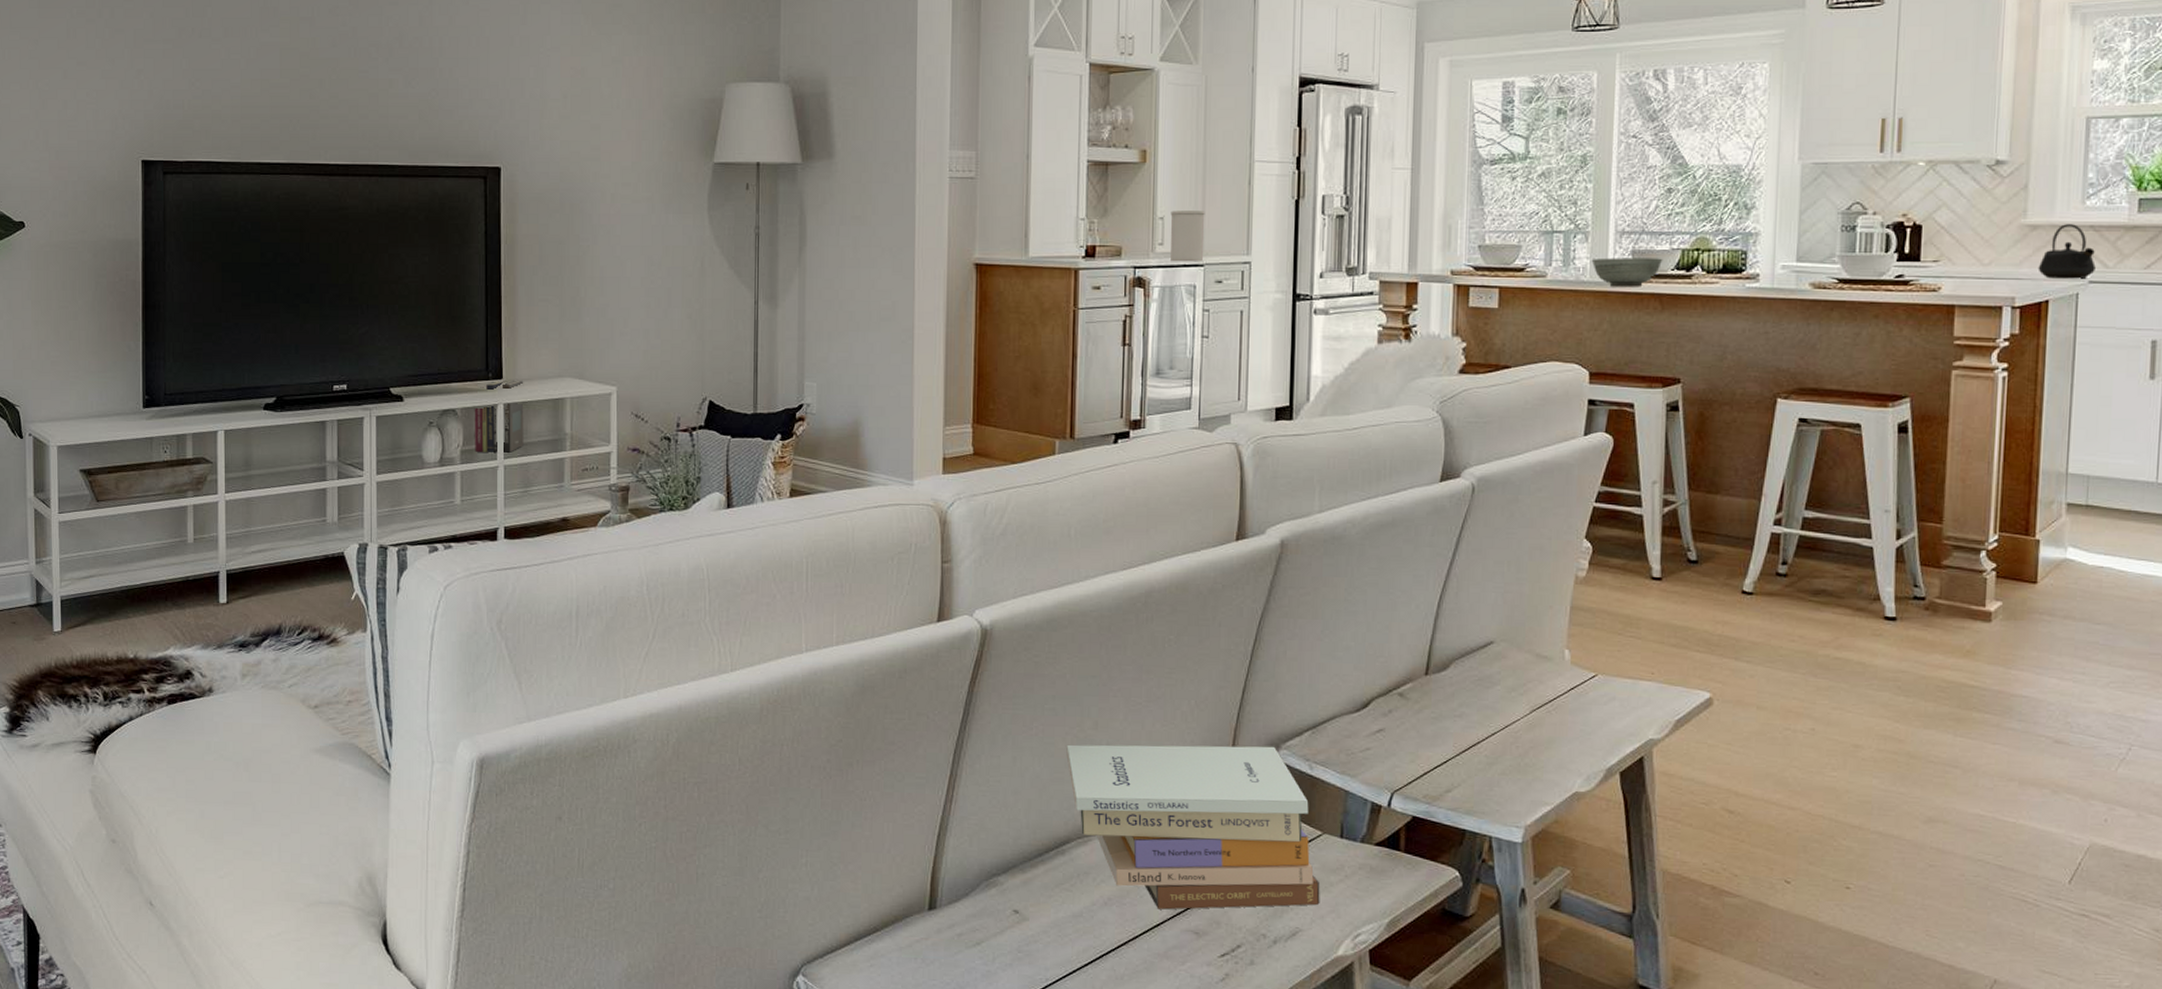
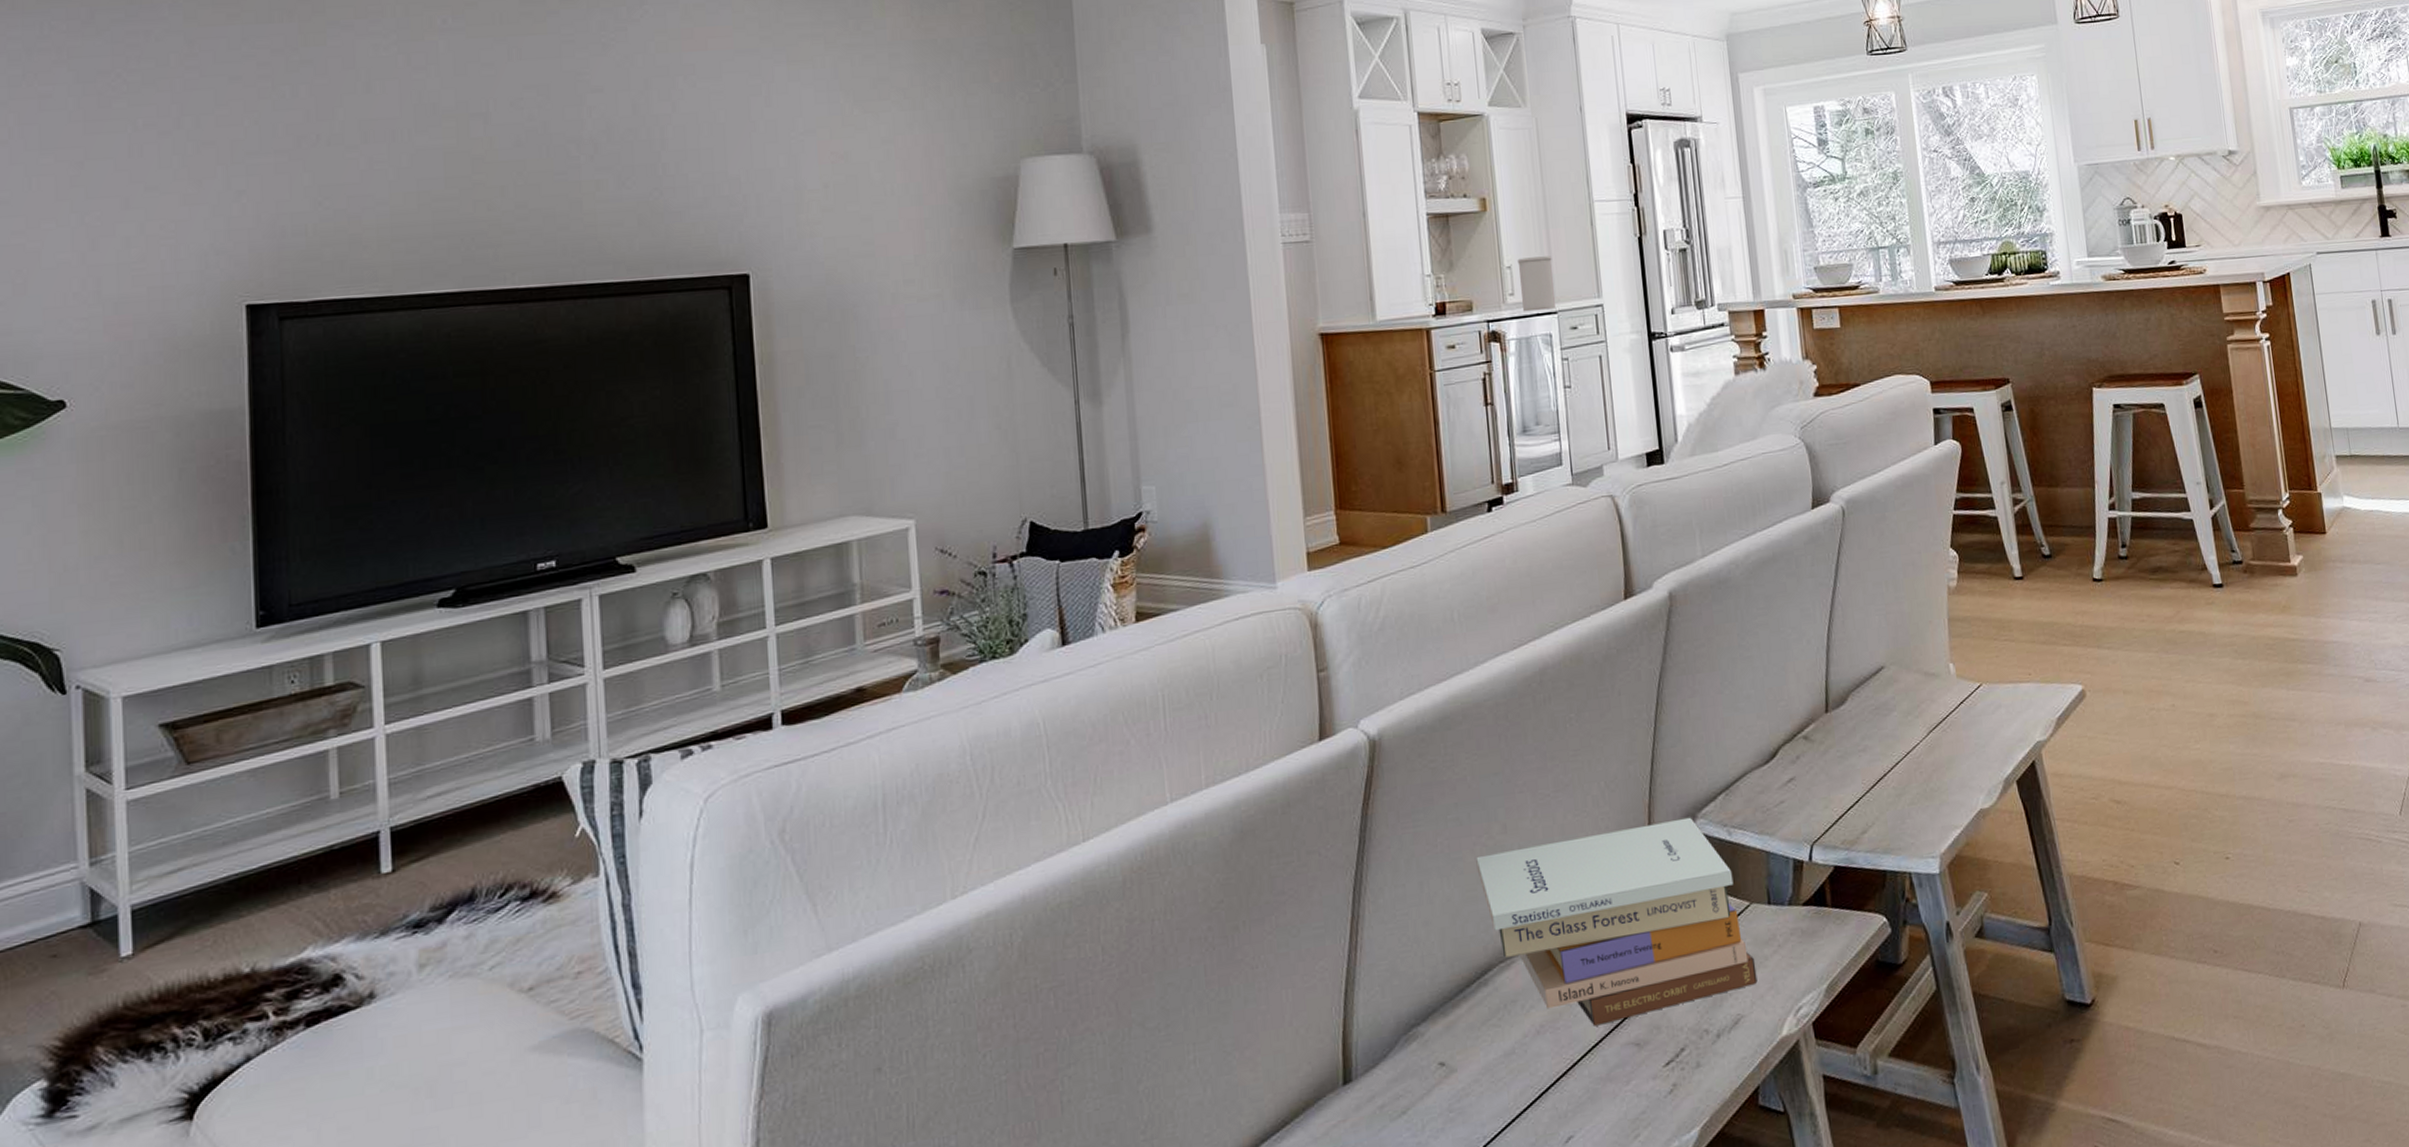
books: present [475,380,524,453] -> none [733,526,800,622]
bowl: present [1591,258,1663,287] -> none [1916,264,1977,297]
kettle: present [2038,224,2096,279] -> none [2276,203,2320,253]

